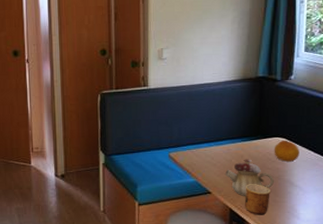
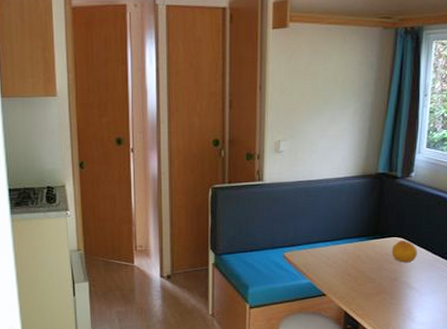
teapot: present [225,159,274,196] -> none [341,259,390,298]
cup: present [244,184,271,215] -> none [359,286,388,318]

